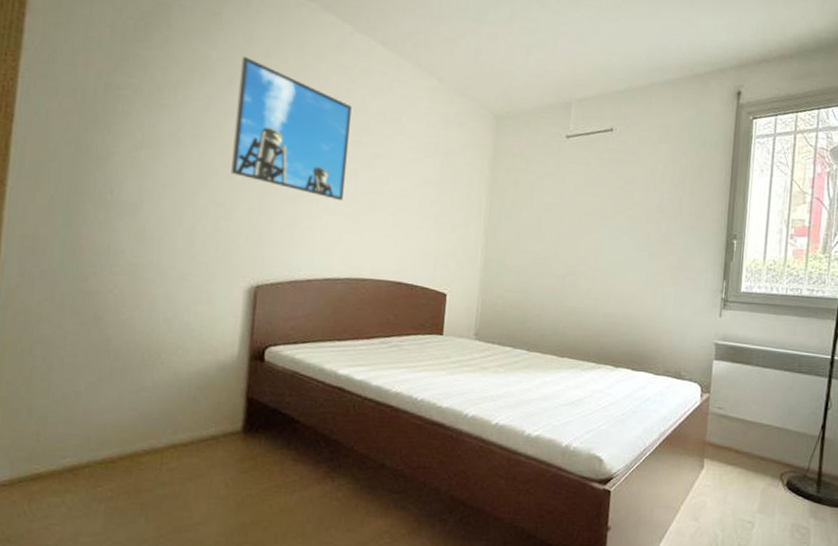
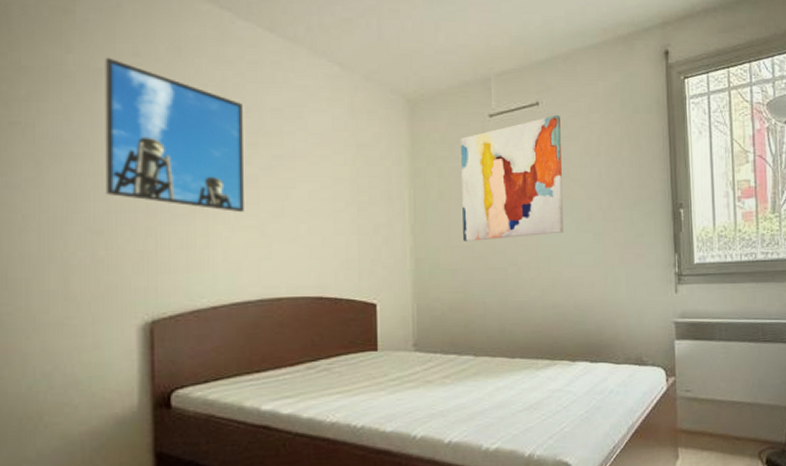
wall art: none [530,141,631,250] -> present [461,114,563,241]

